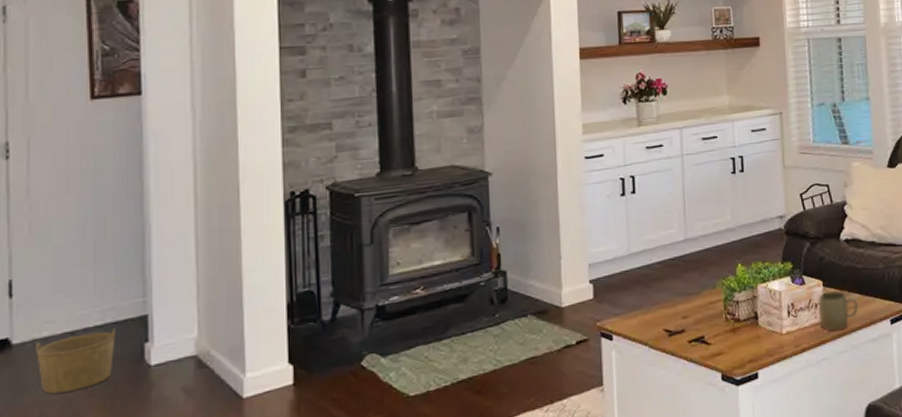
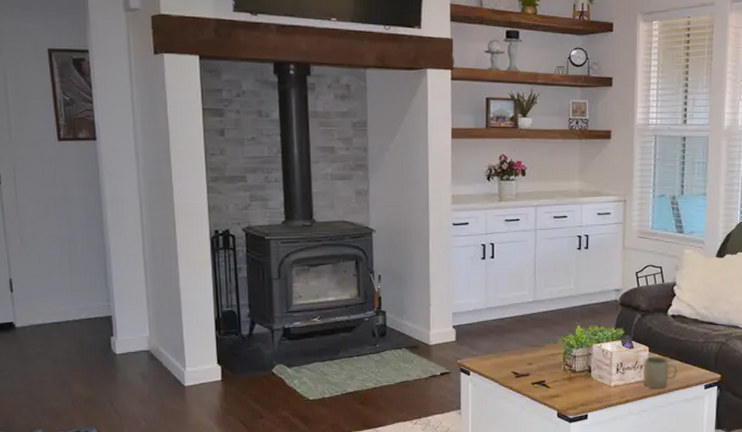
basket: present [36,329,115,394] -> none [33,323,89,366]

